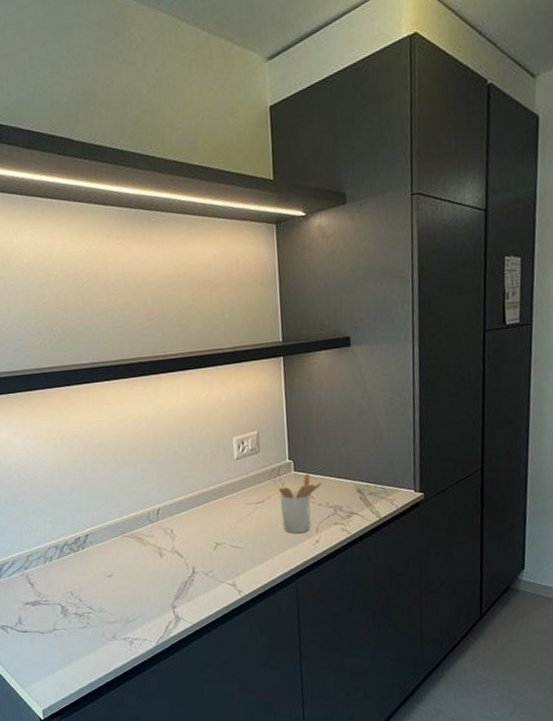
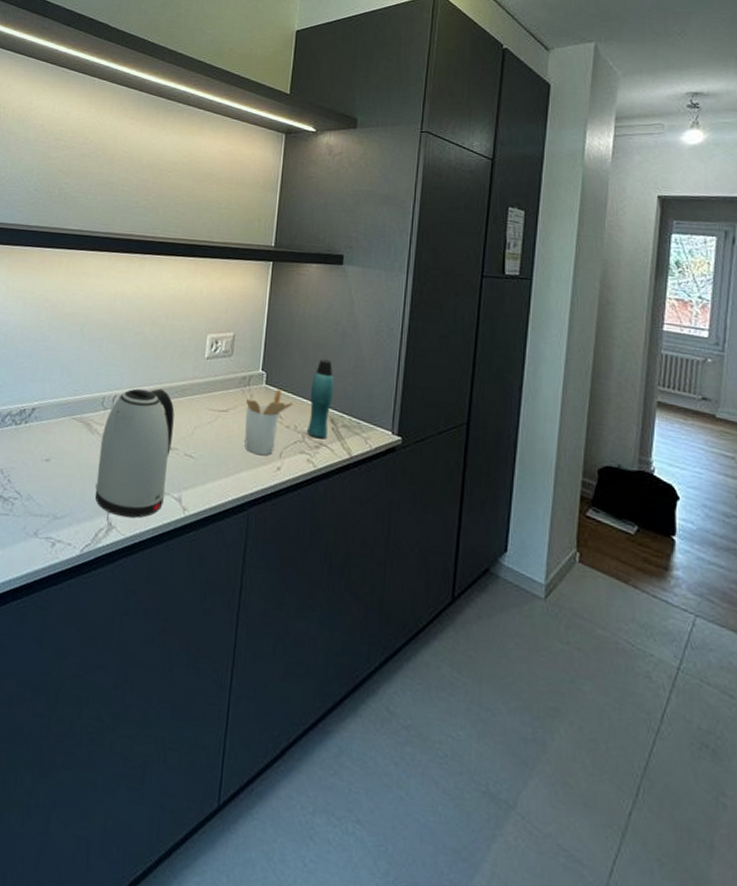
kettle: none [154,494,221,609] -> present [94,388,175,518]
bottle: none [336,437,358,509] -> present [307,358,335,439]

